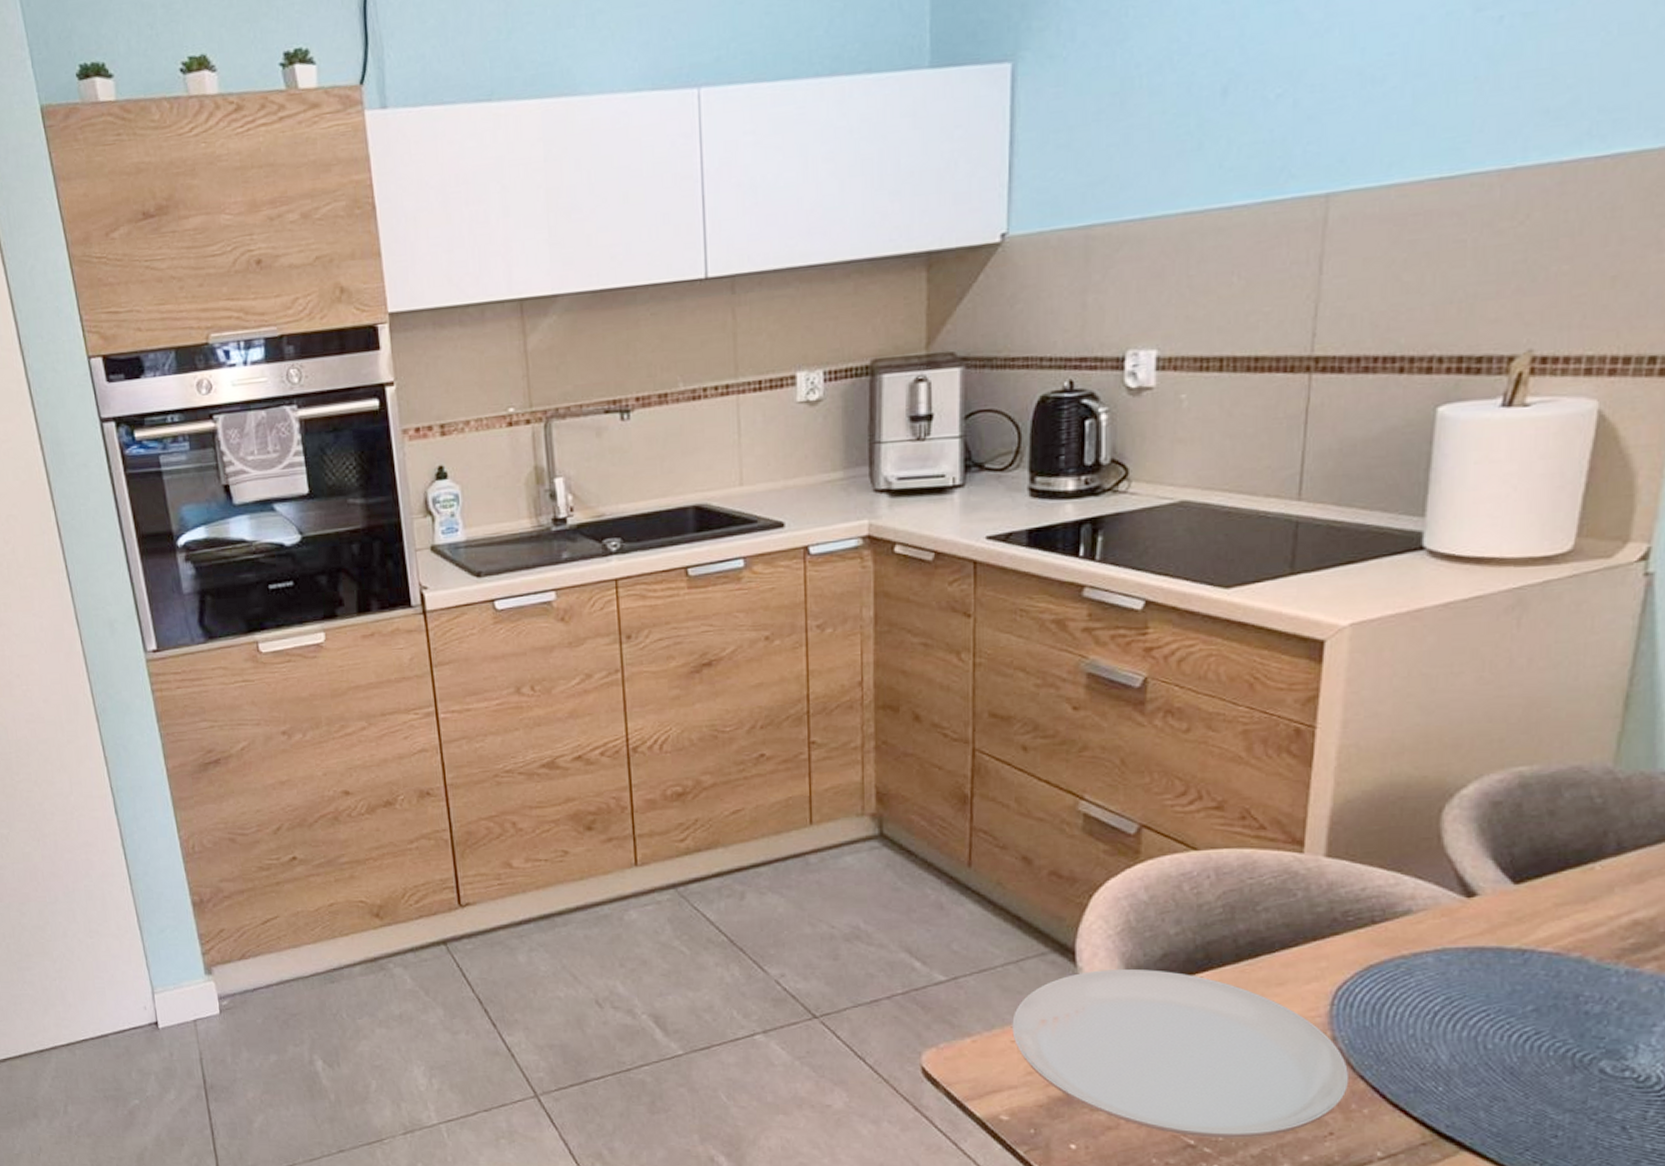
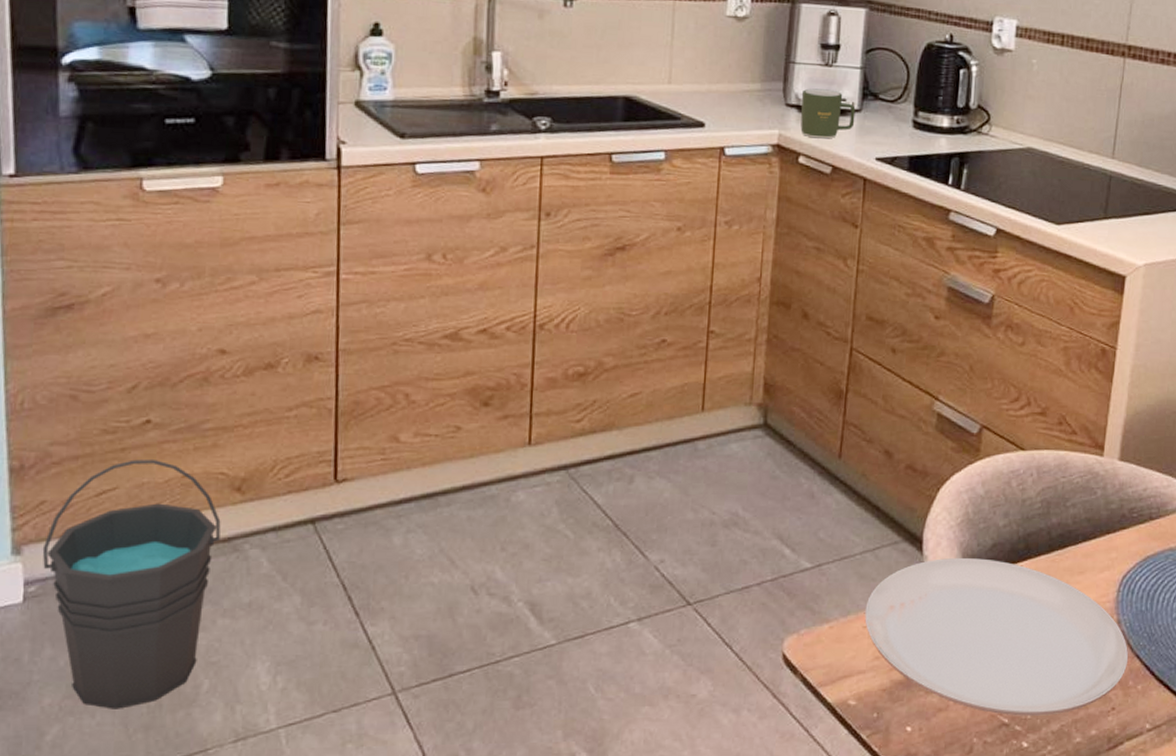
bucket: none [227,891,368,1103] -> present [42,459,221,709]
mug: none [893,466,958,524] -> present [800,88,856,139]

